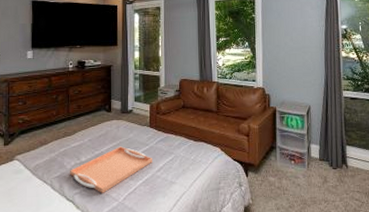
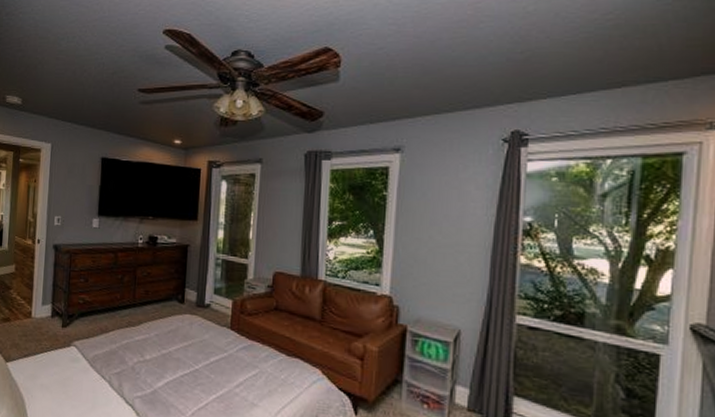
serving tray: present [70,146,152,193] -> none [131,348,231,403]

